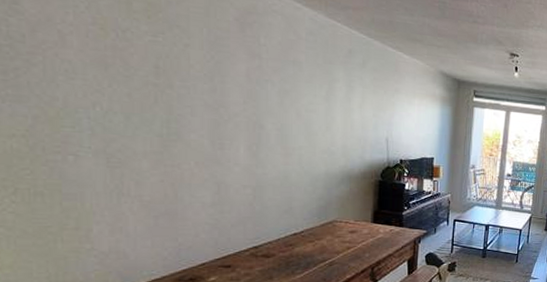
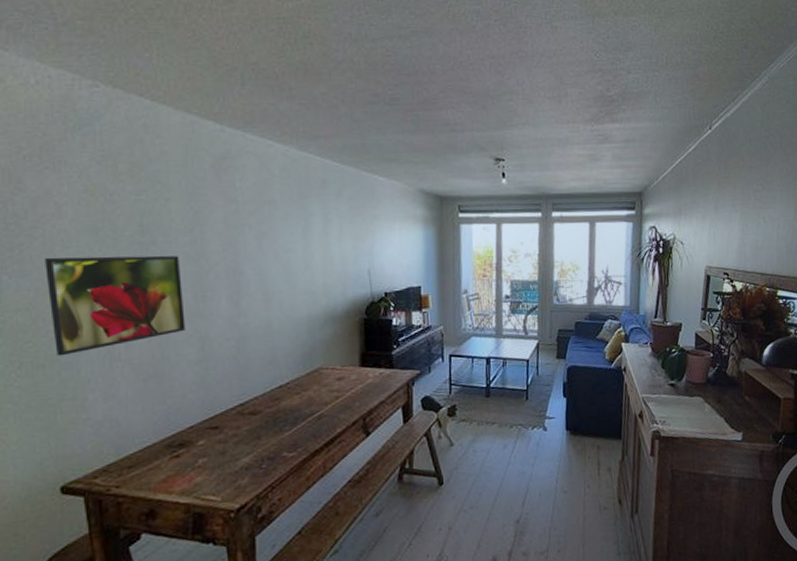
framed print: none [45,85,201,187] -> present [45,255,186,357]

